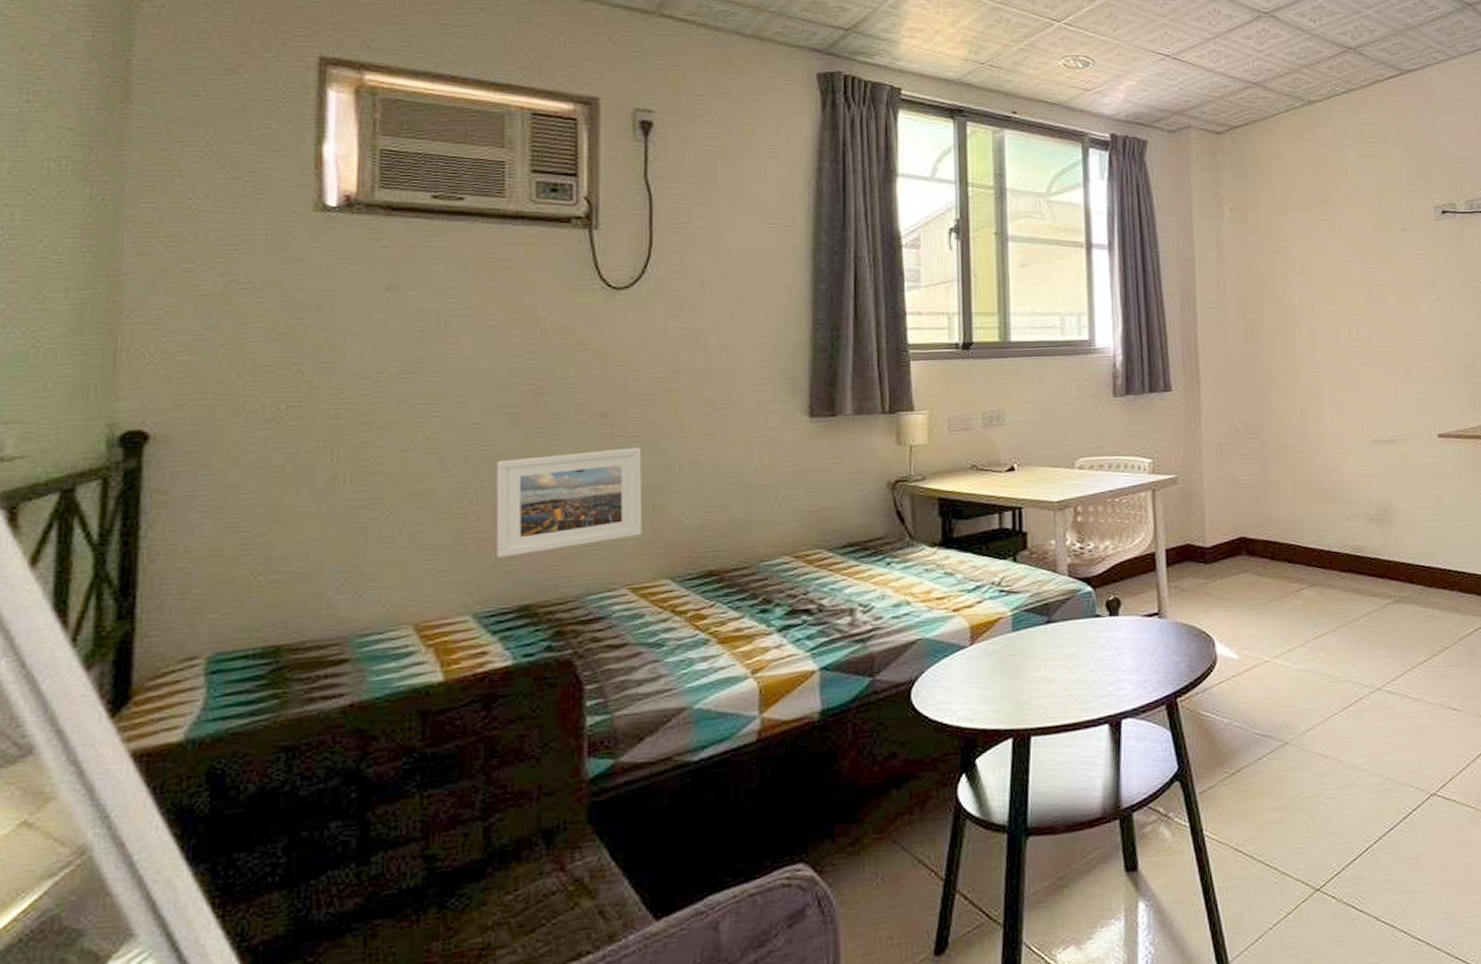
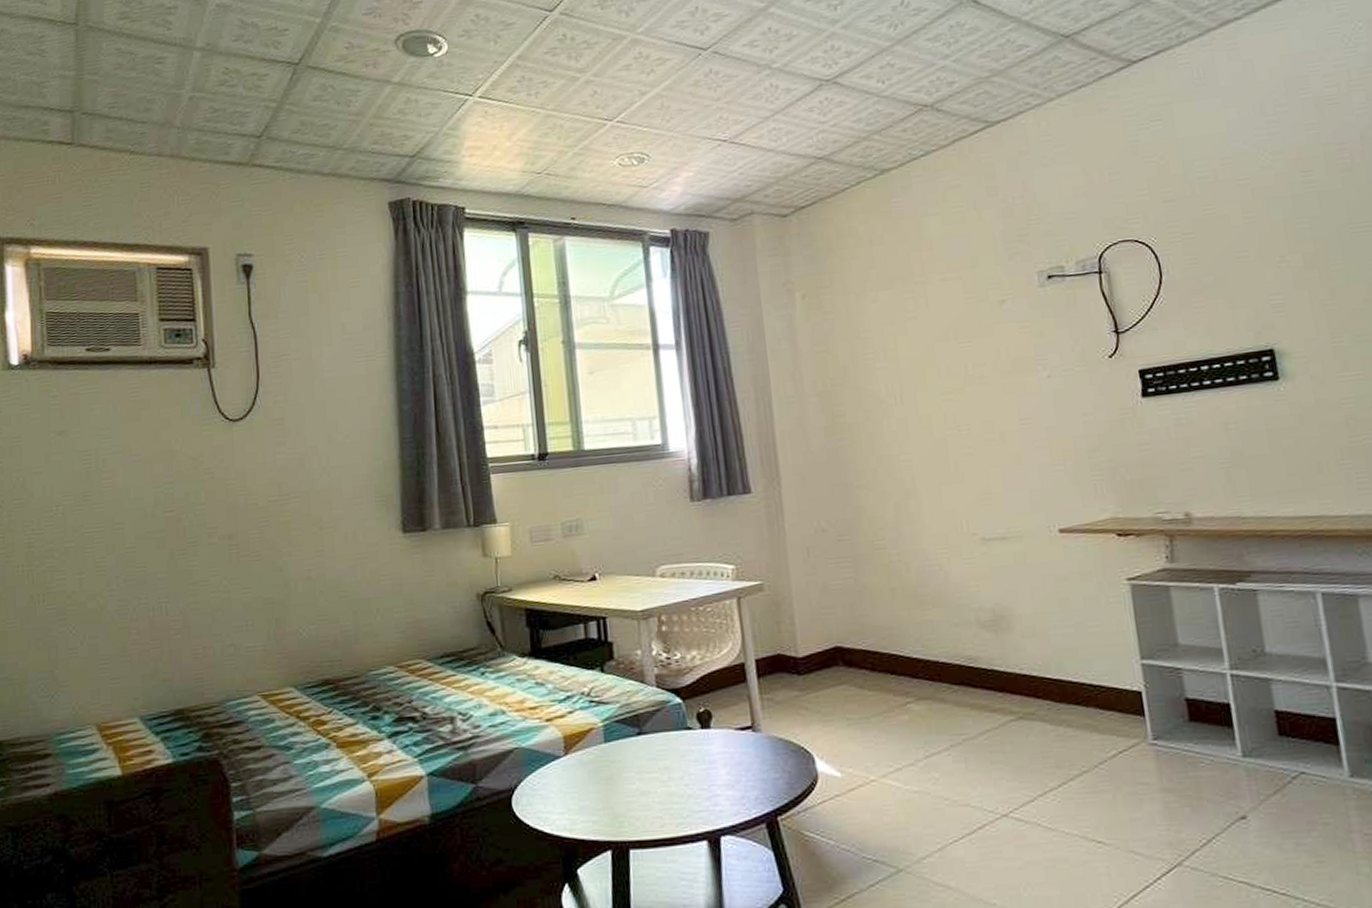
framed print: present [496,447,643,558] -> none [150,565,268,667]

